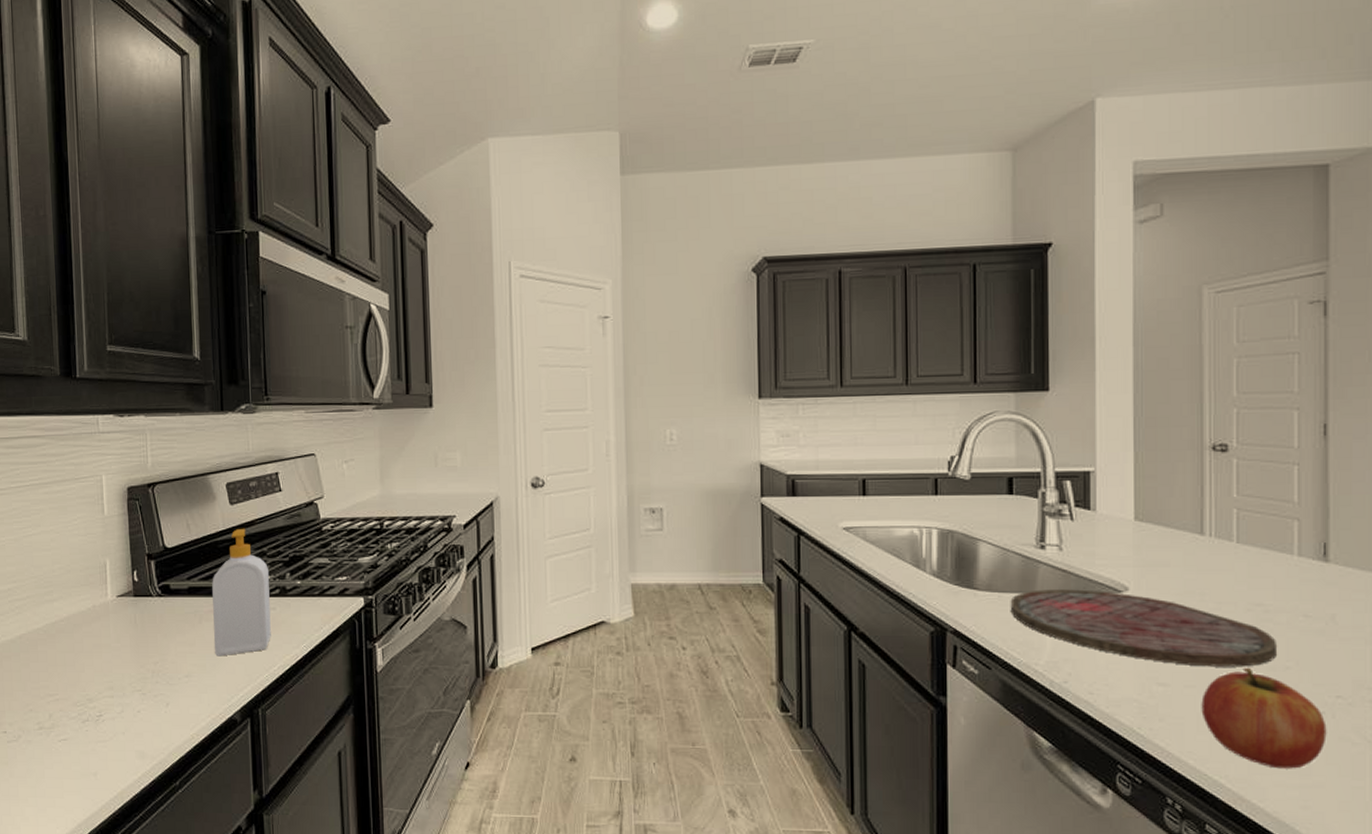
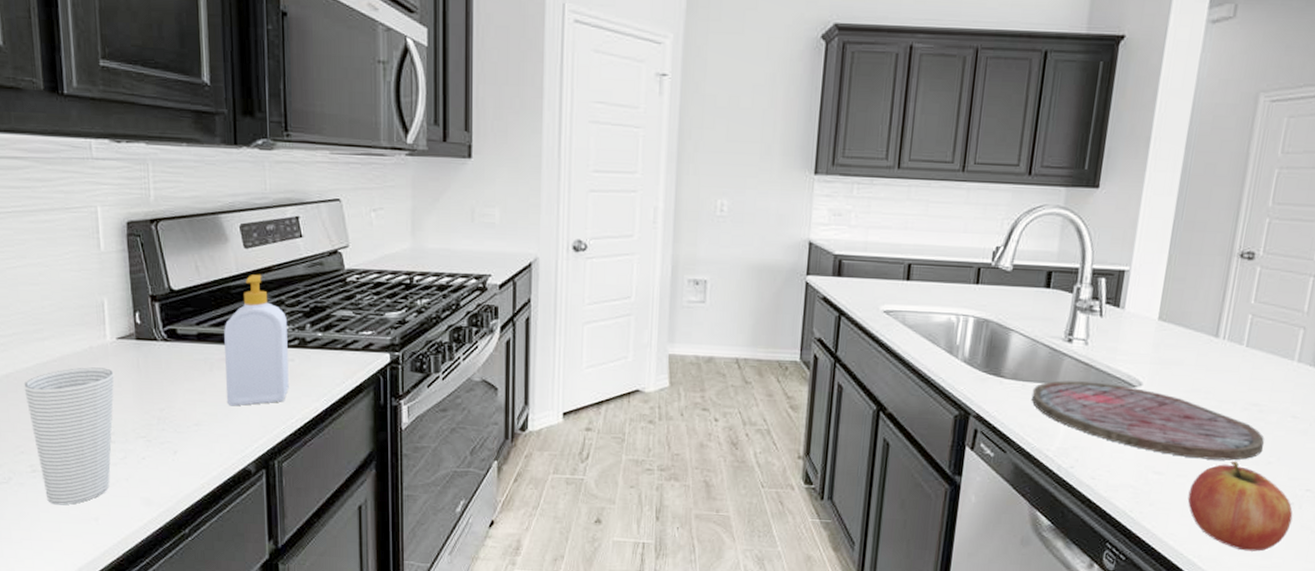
cup: none [34,625,114,761] -> present [24,367,115,505]

